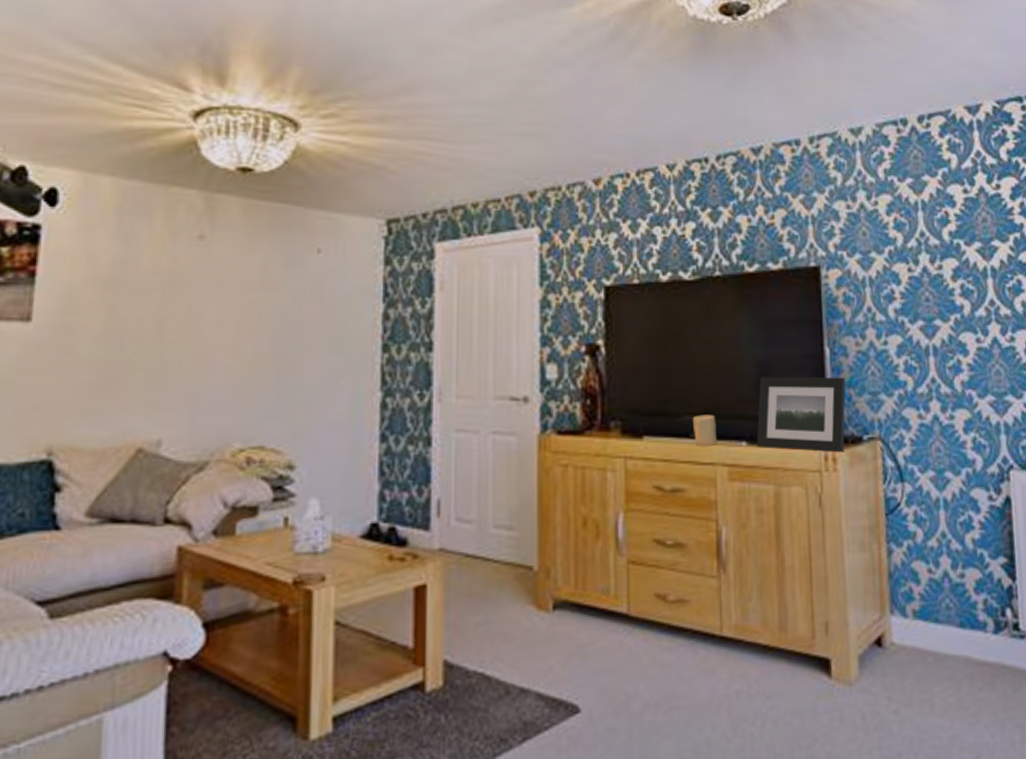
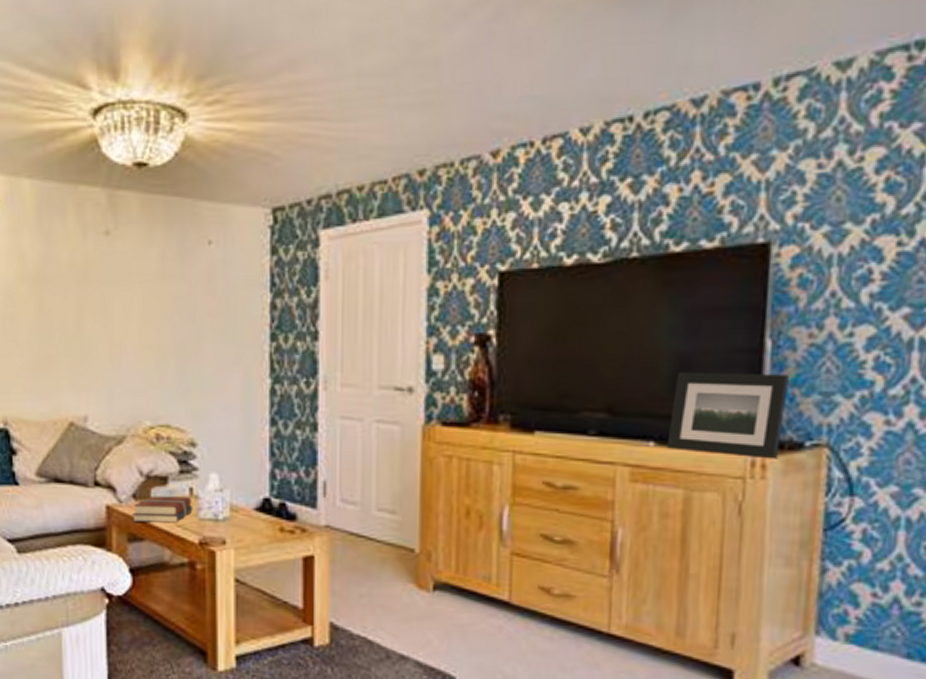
books: none [211,529,287,563] -> present [133,496,193,523]
candle: present [692,414,717,448] -> none [591,411,620,446]

